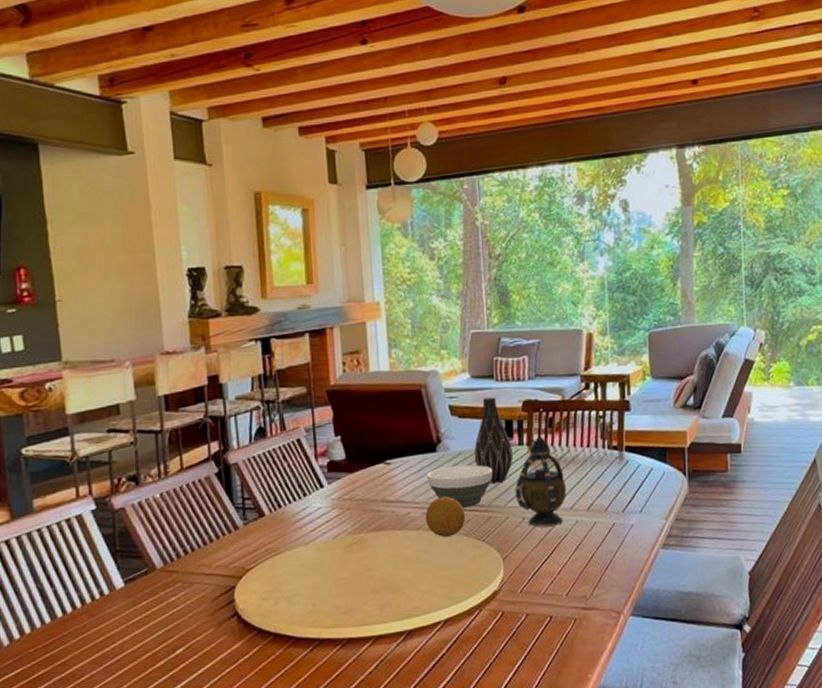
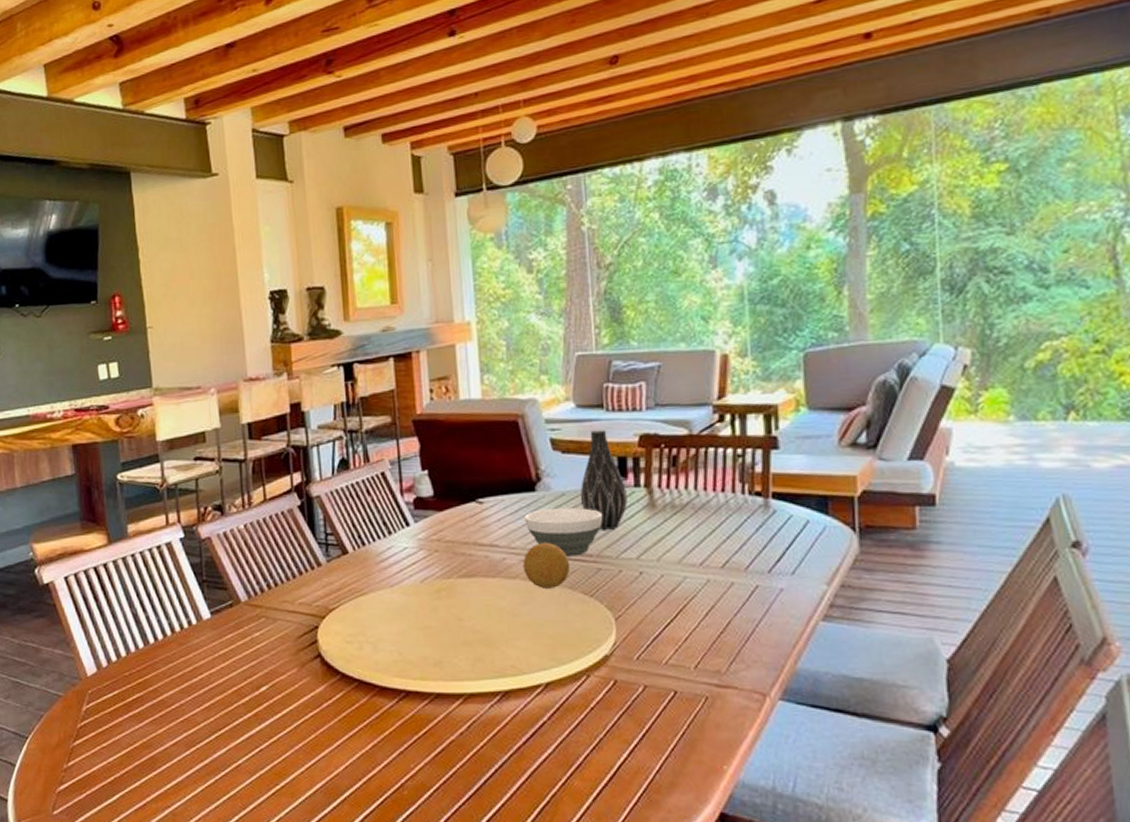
teapot: present [515,435,567,527] -> none [630,476,696,585]

